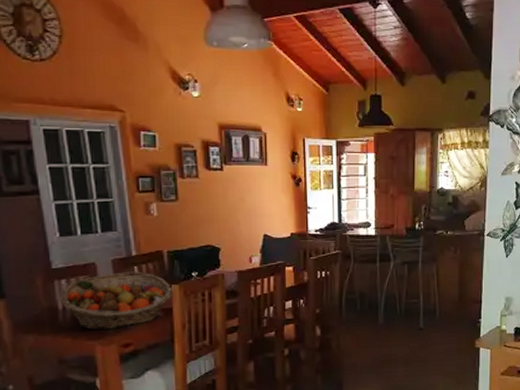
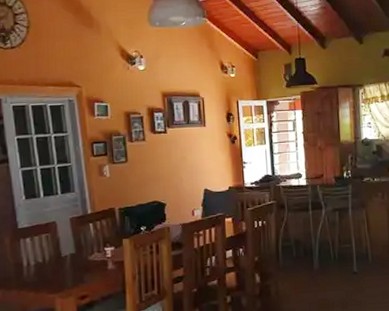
fruit basket: present [61,271,173,331] -> none [26,228,124,284]

